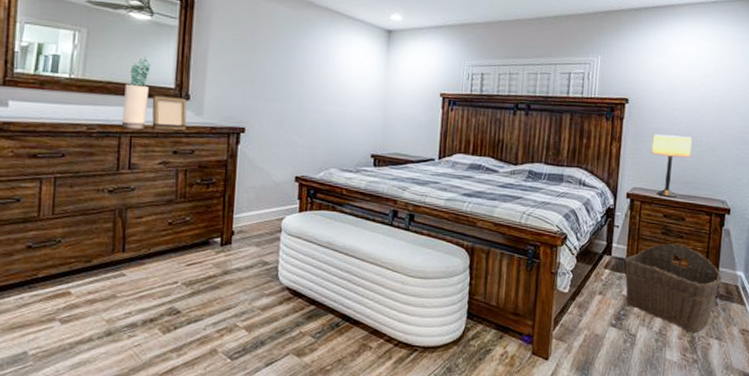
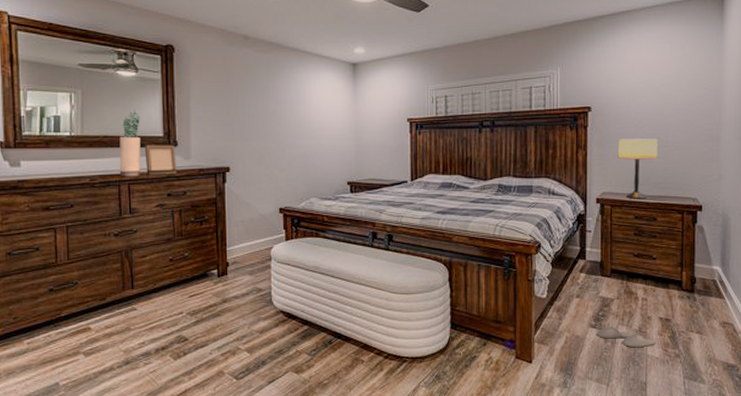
slippers: none [615,326,675,351] -> present [596,326,655,348]
wicker basket: present [624,243,722,333] -> none [599,244,699,328]

